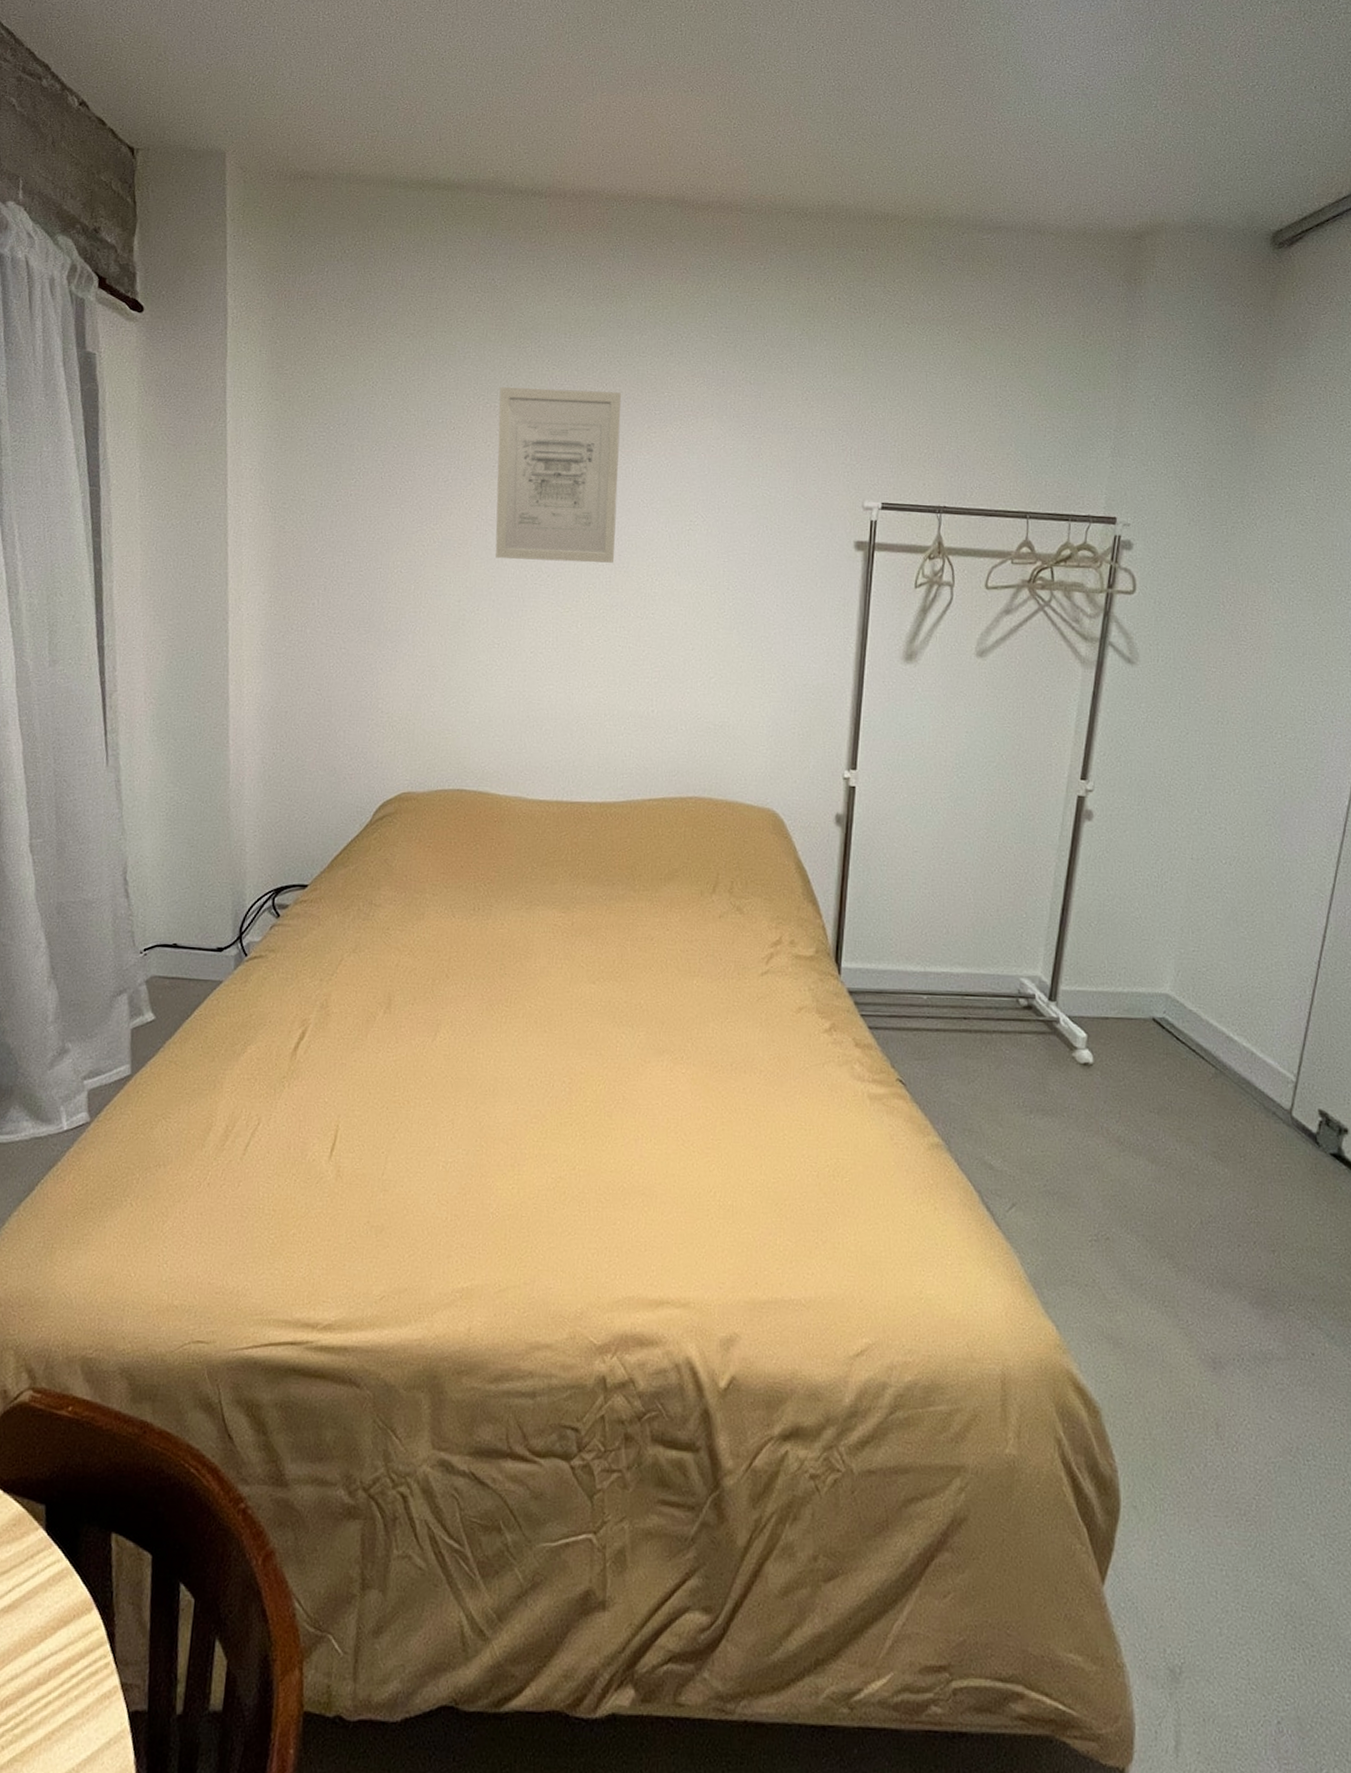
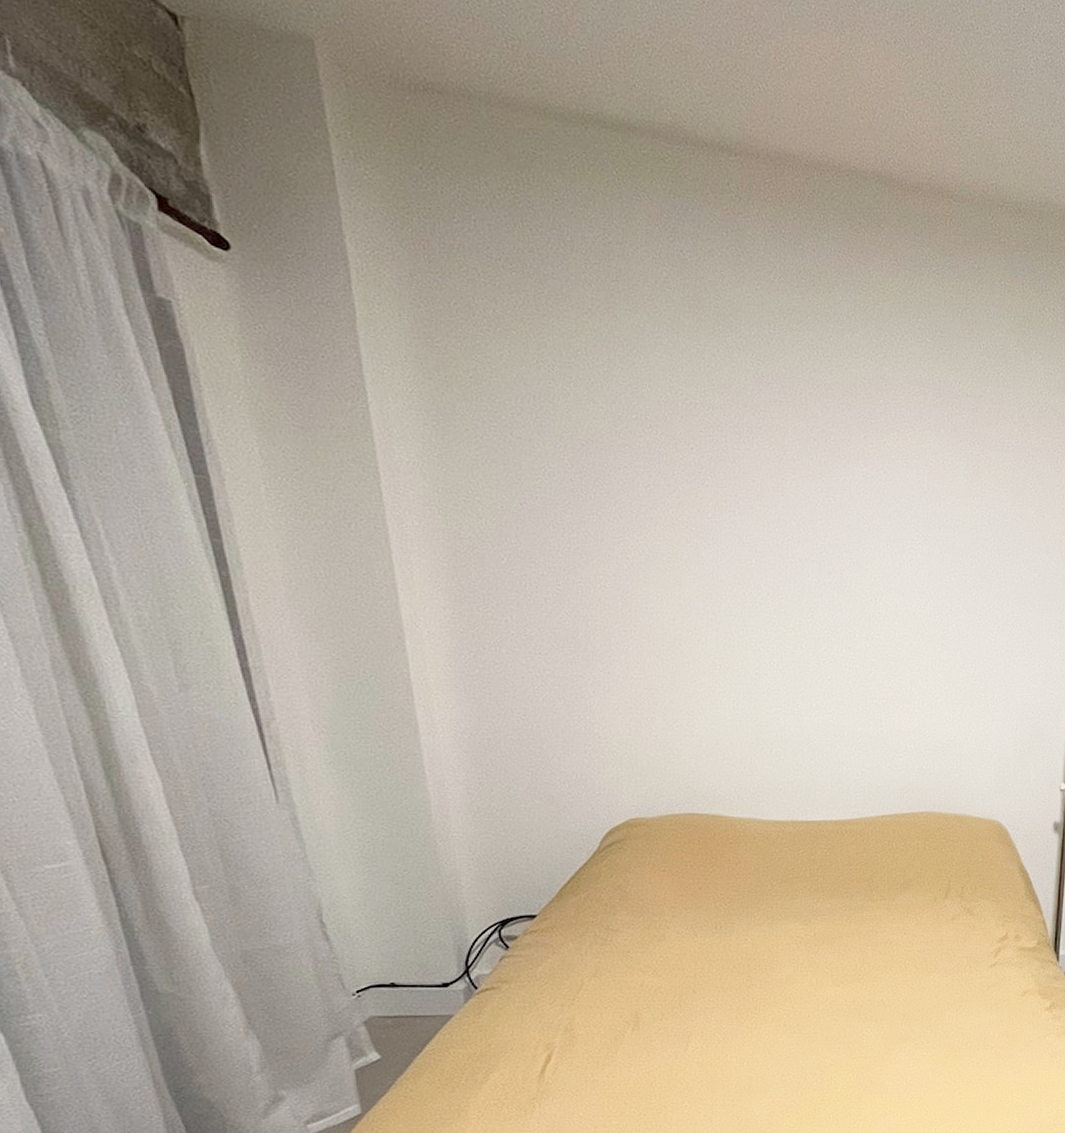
wall art: present [495,387,621,563] -> none [699,381,837,582]

